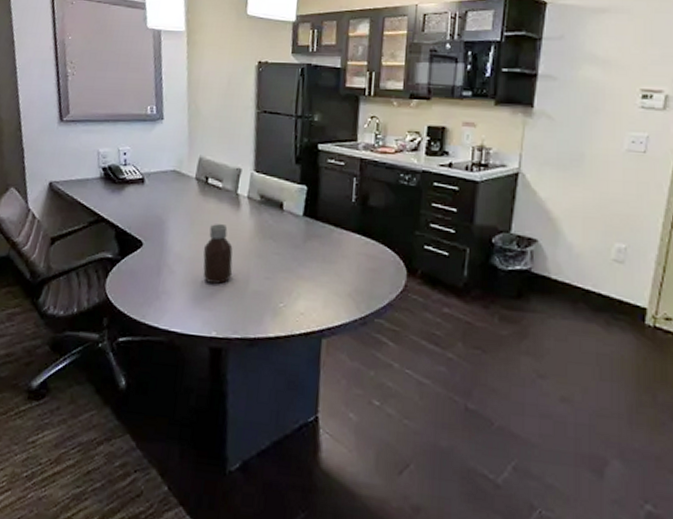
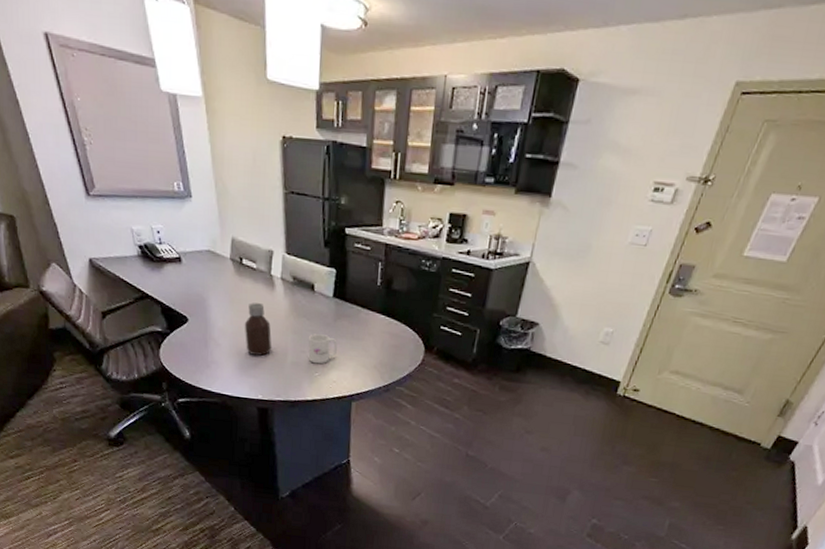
mug: none [273,257,307,293] -> present [308,334,337,364]

